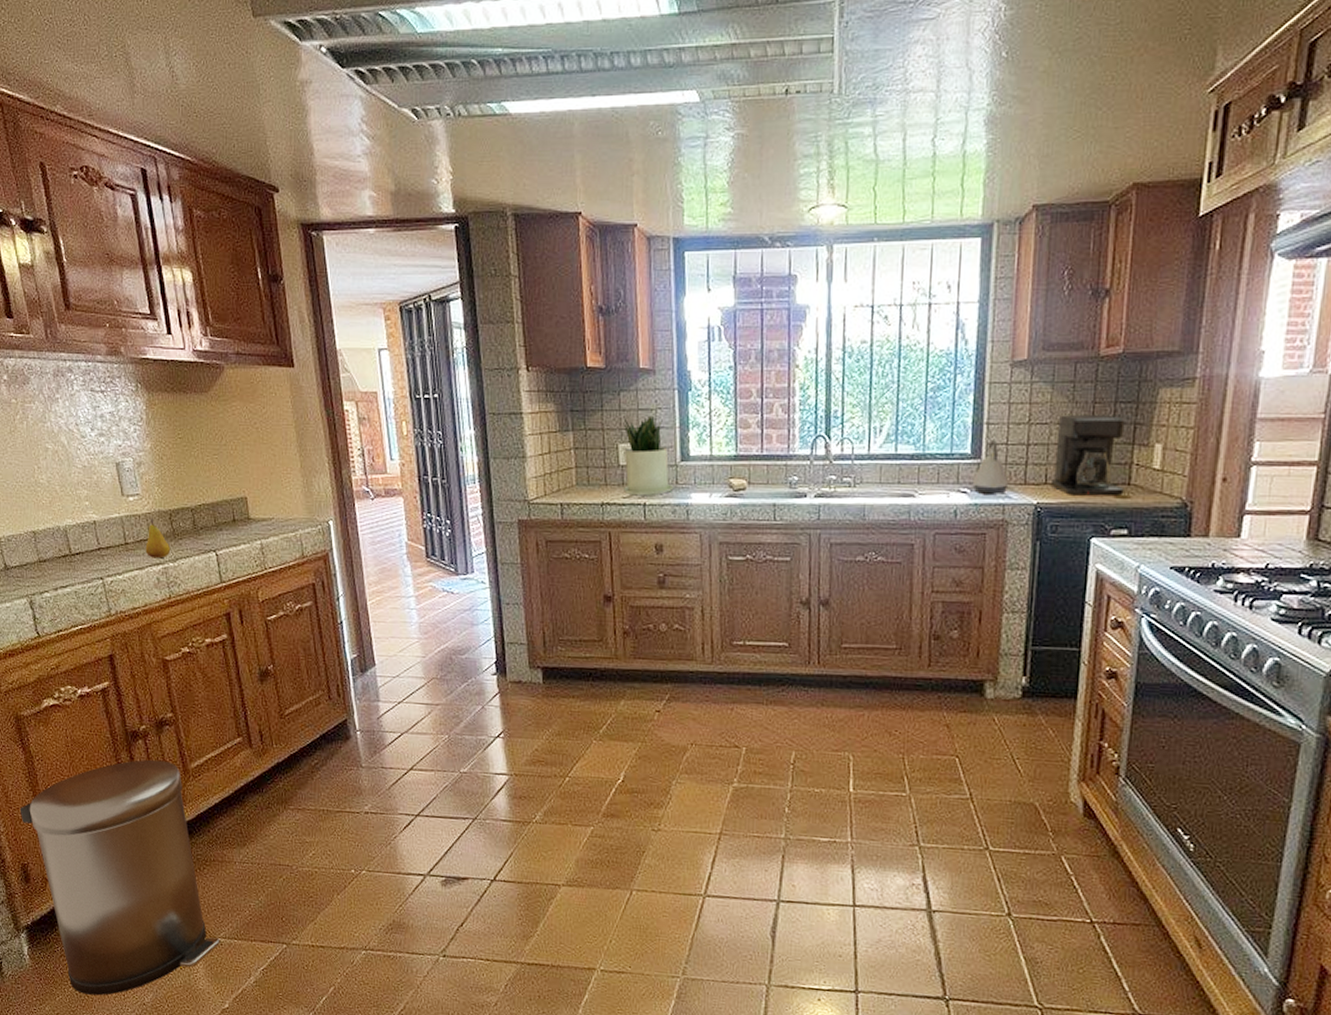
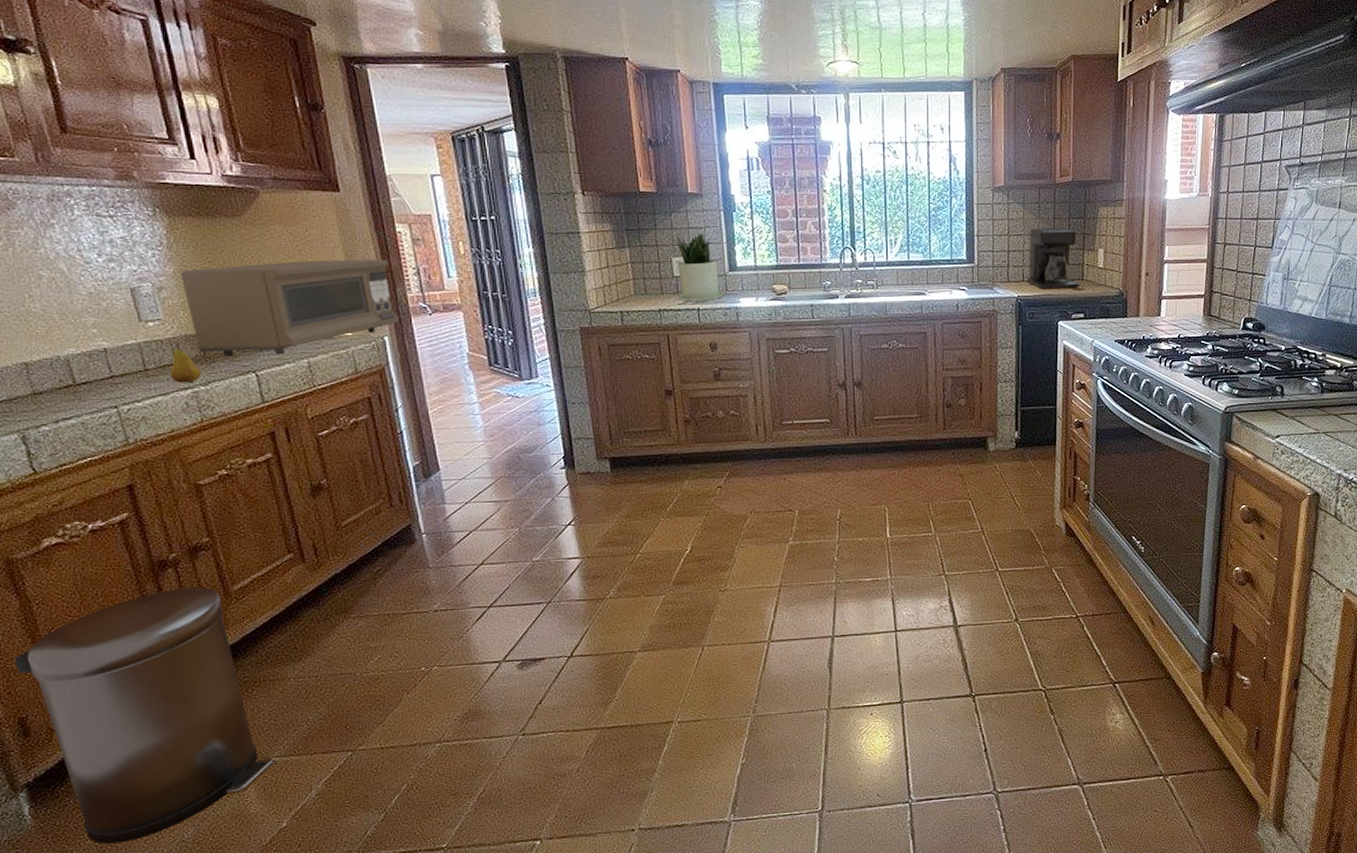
microwave: none [156,438,344,535] -> present [180,259,400,357]
kettle: present [973,440,1009,494] -> none [970,248,996,290]

